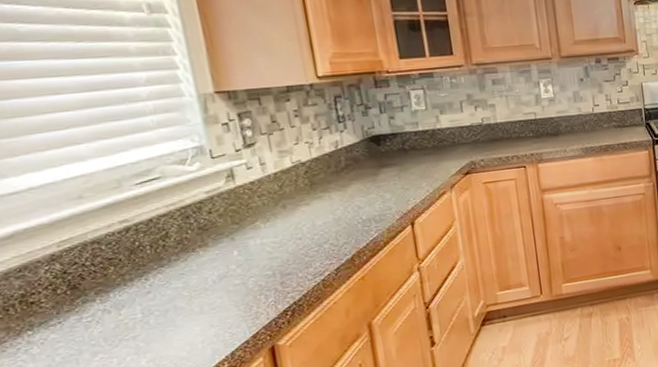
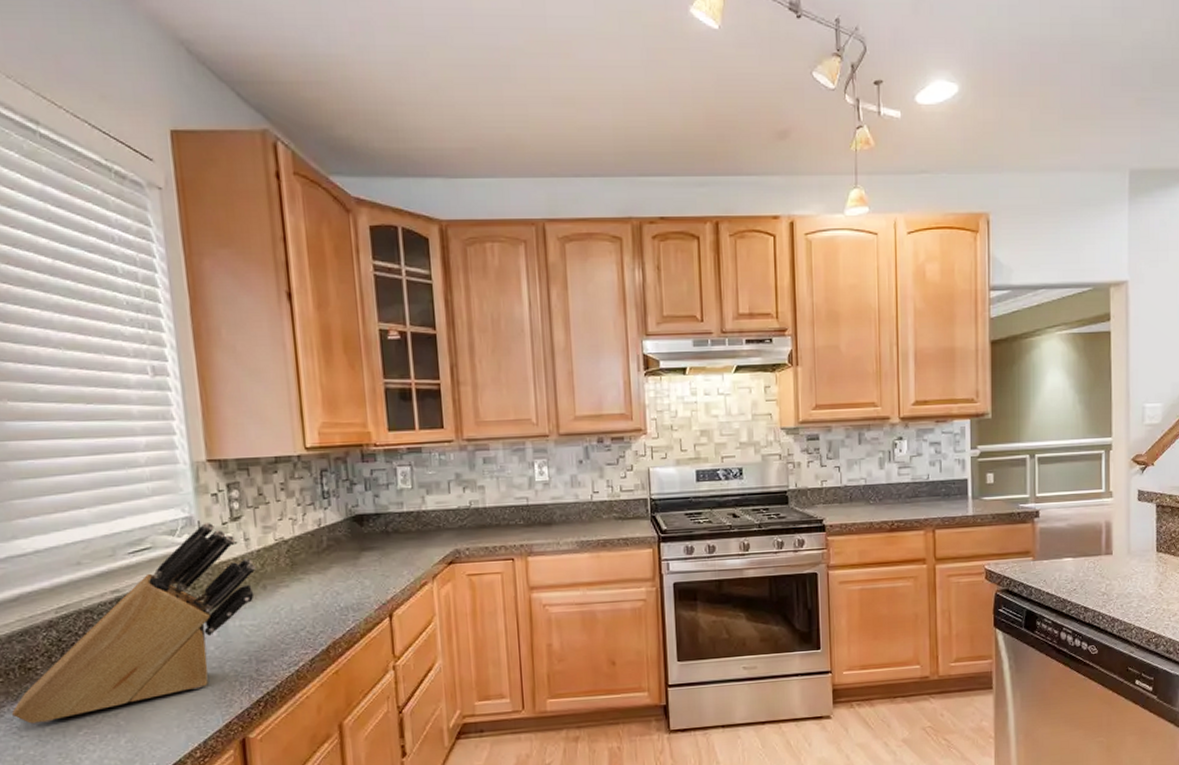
knife block: none [15,149,275,356] -> present [12,521,256,724]

